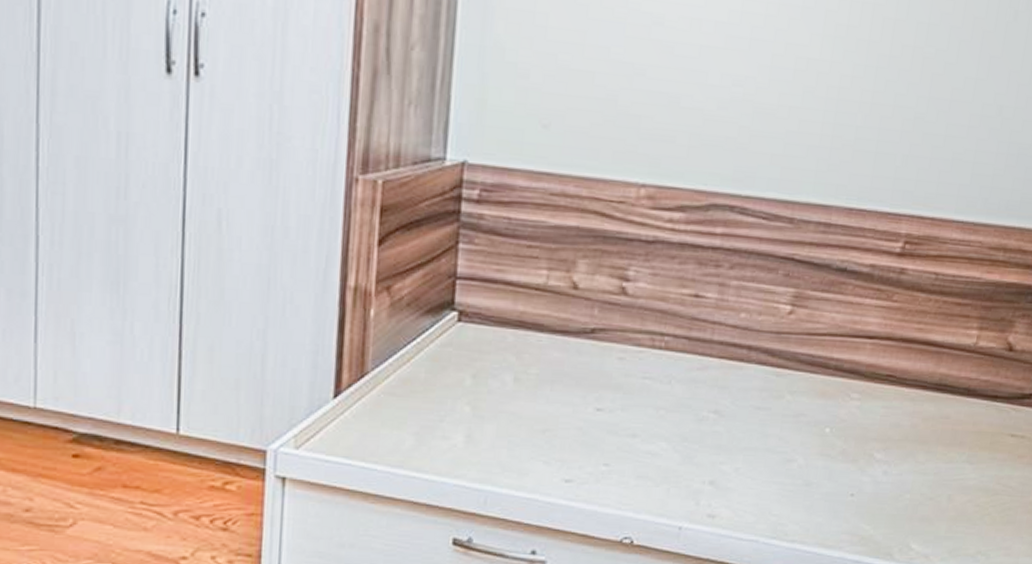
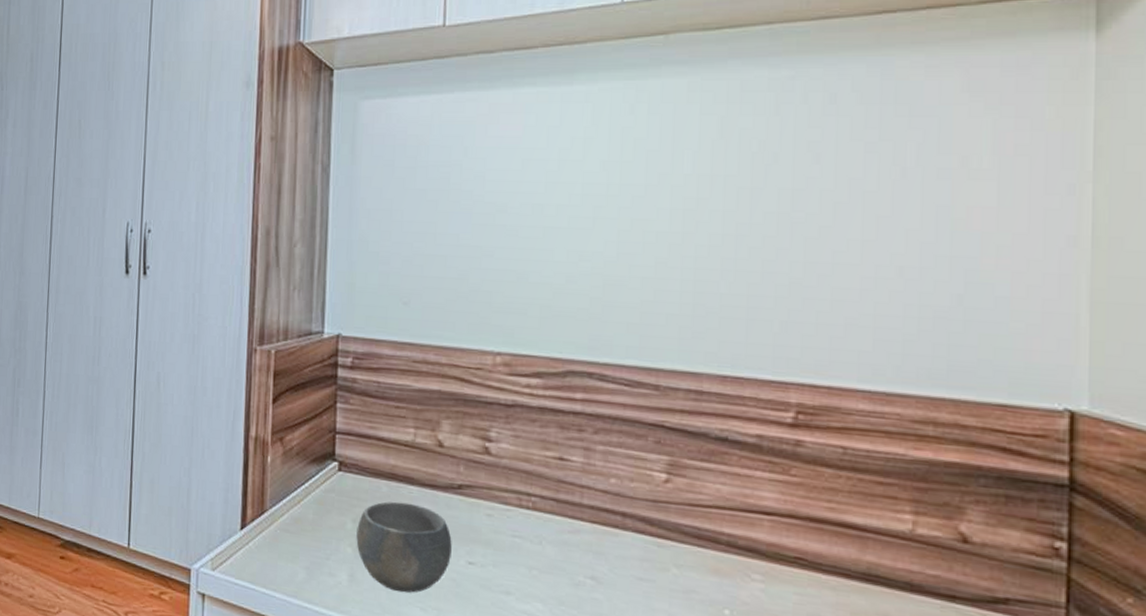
bowl: none [475,351,581,448] -> present [356,501,452,593]

